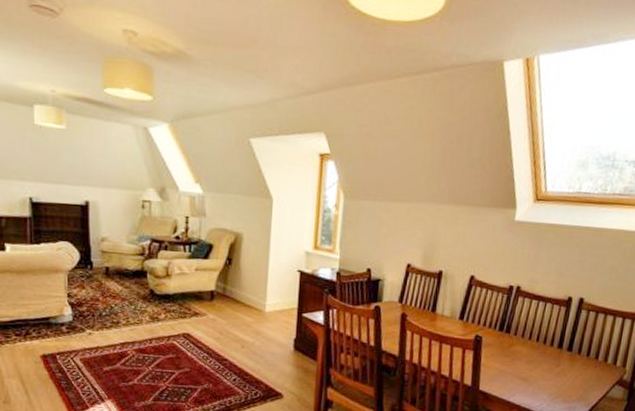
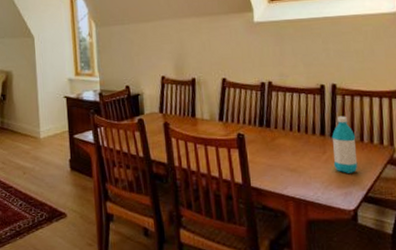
water bottle: none [564,331,592,389] -> present [331,116,358,173]

